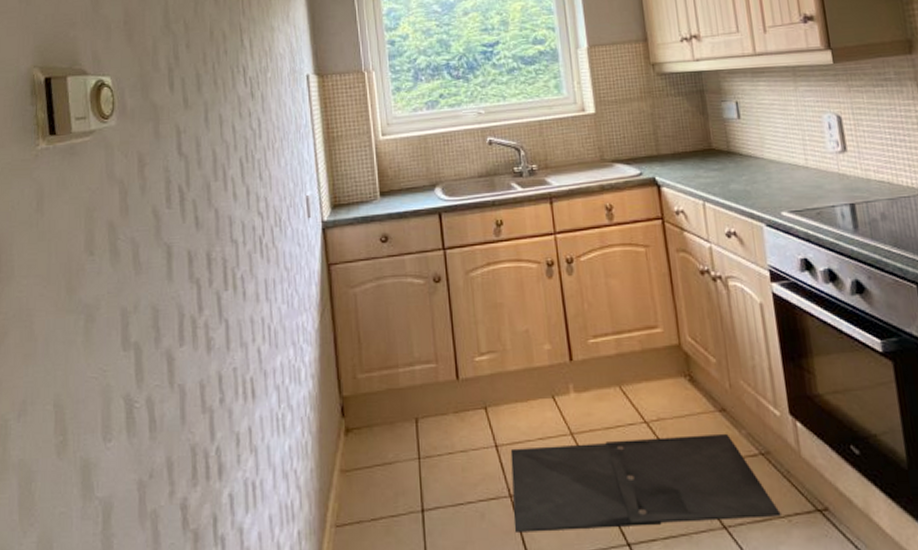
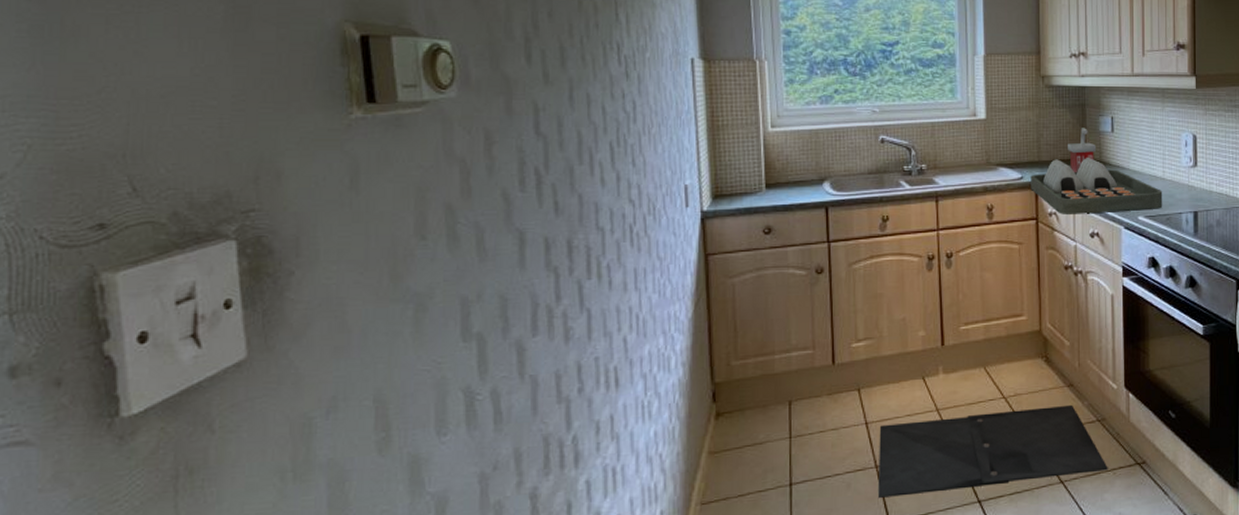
sushi platter: none [650,148,810,214] -> present [1031,158,1163,216]
soap dispenser: none [689,116,723,166] -> present [1068,128,1097,173]

